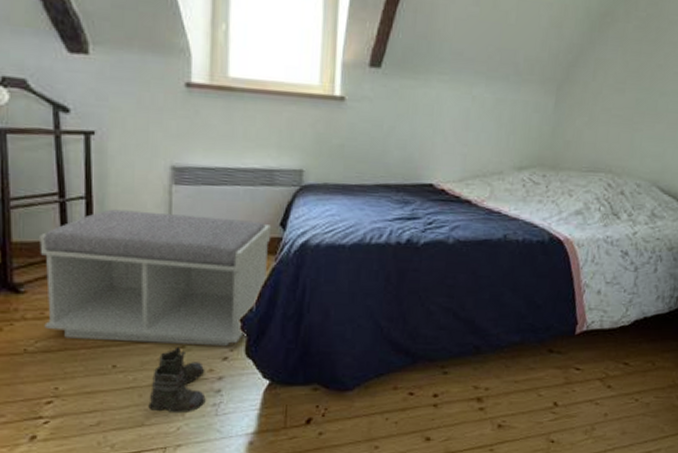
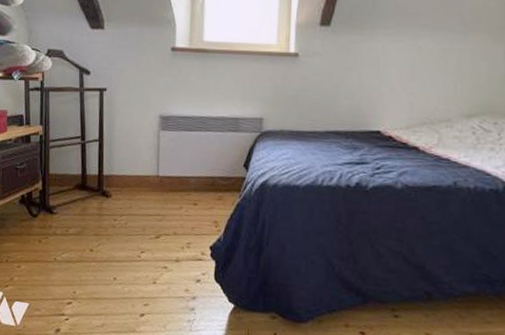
bench: present [40,209,271,347] -> none [67,150,236,271]
boots: present [148,347,206,414] -> none [139,267,182,326]

